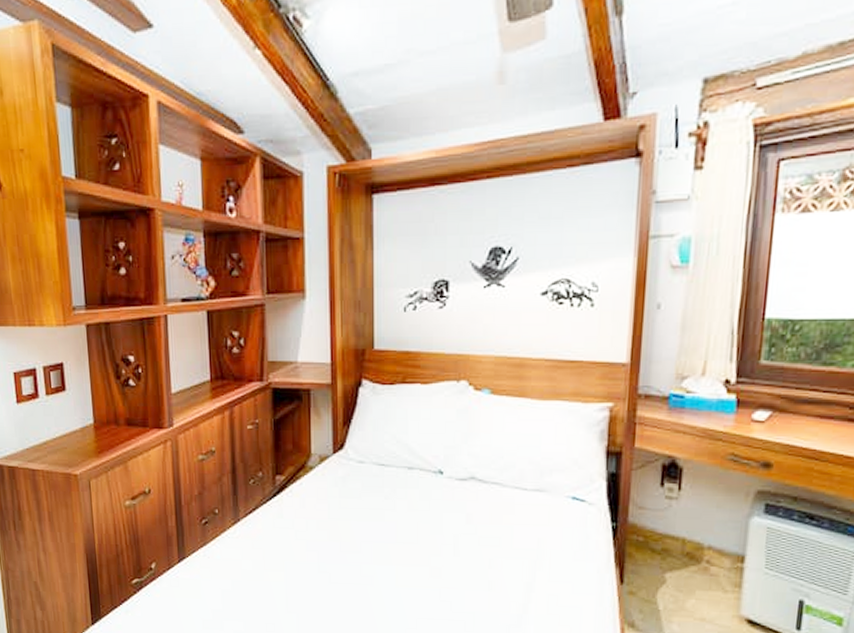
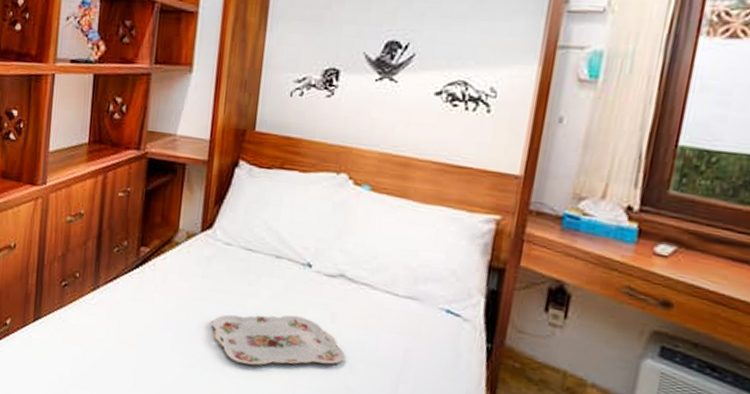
serving tray: none [353,522,484,574] -> present [211,314,346,366]

